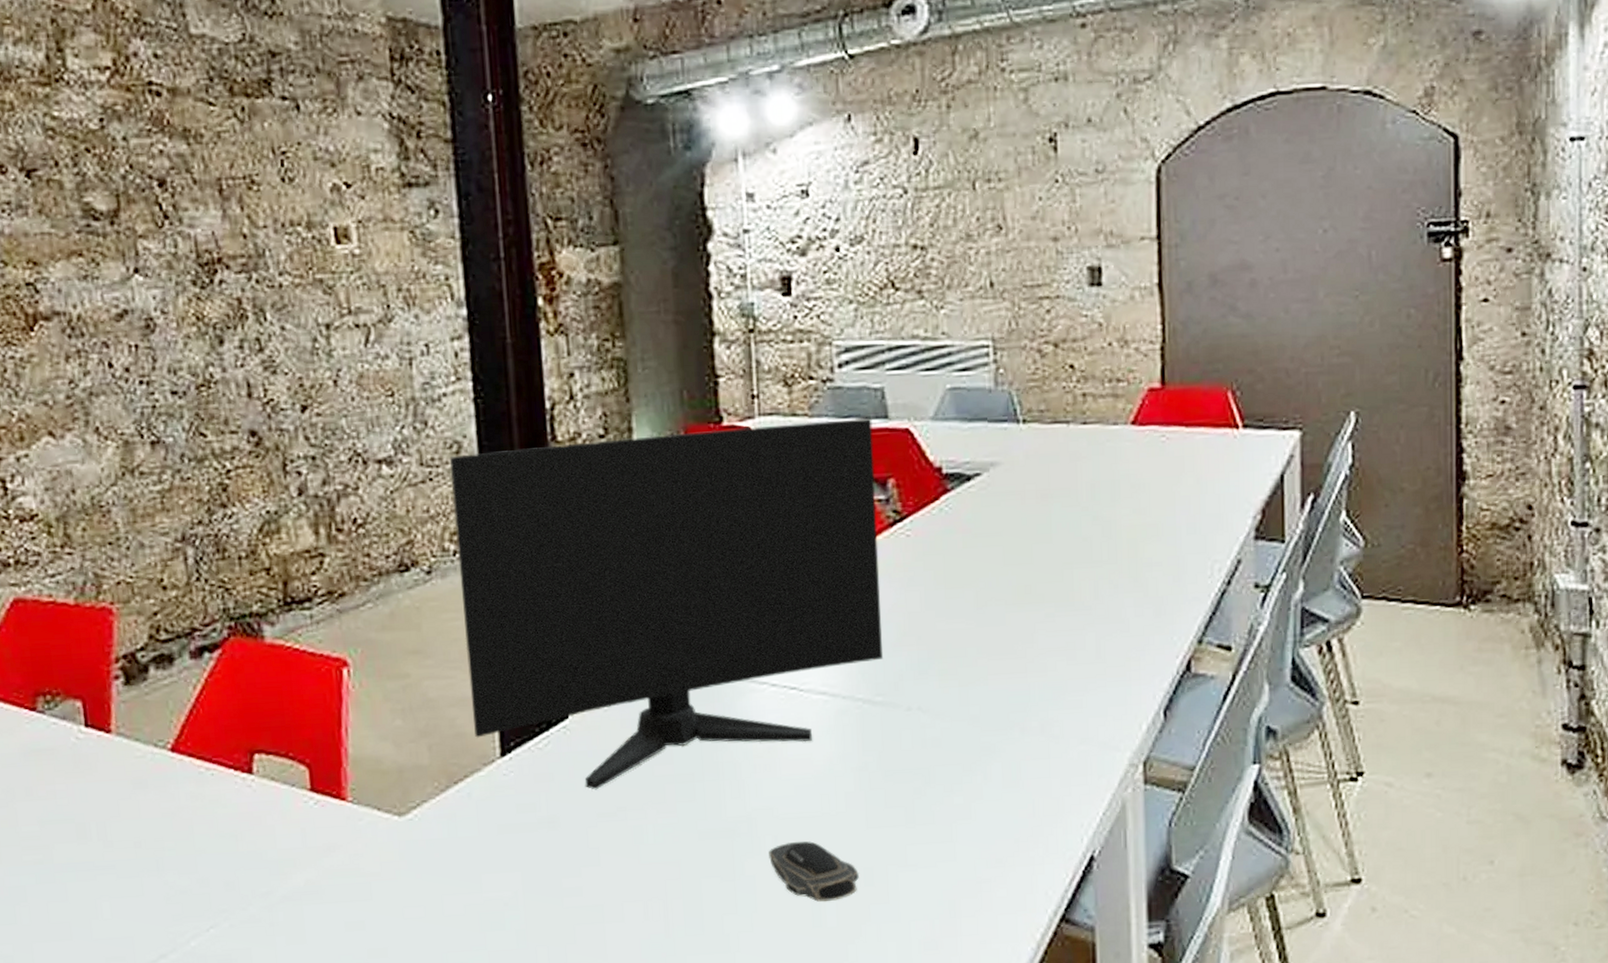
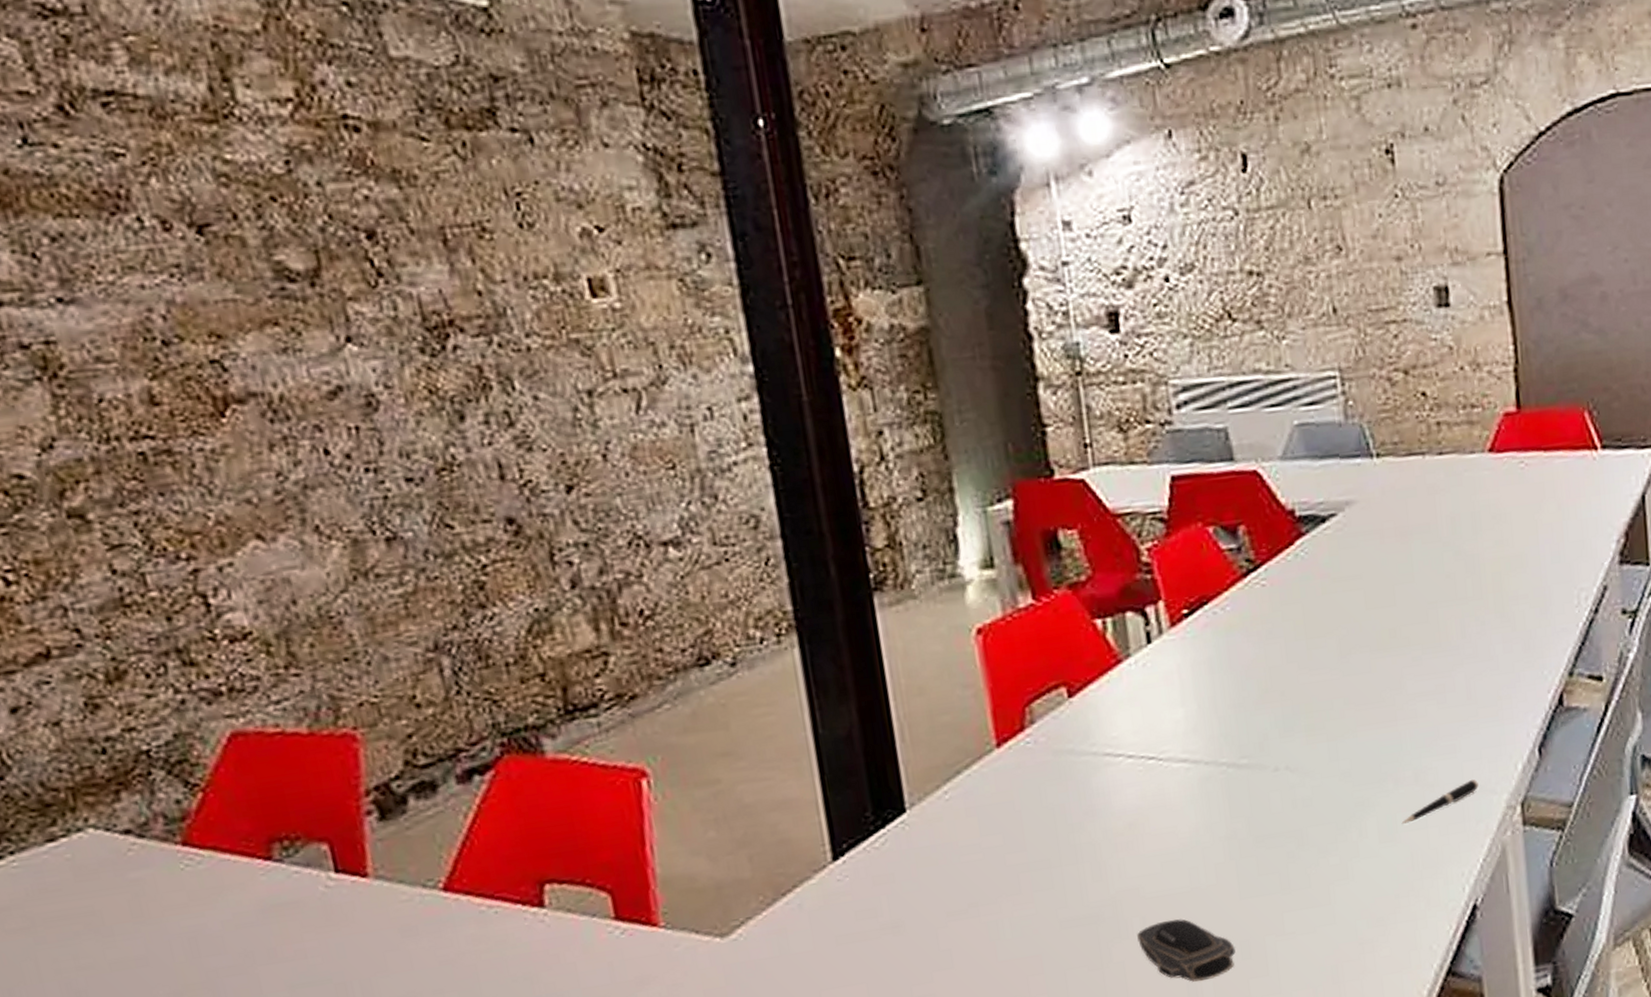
computer monitor: present [449,418,884,790] -> none [746,461,1246,888]
pen: none [1025,734,1103,772] -> present [1401,779,1479,824]

